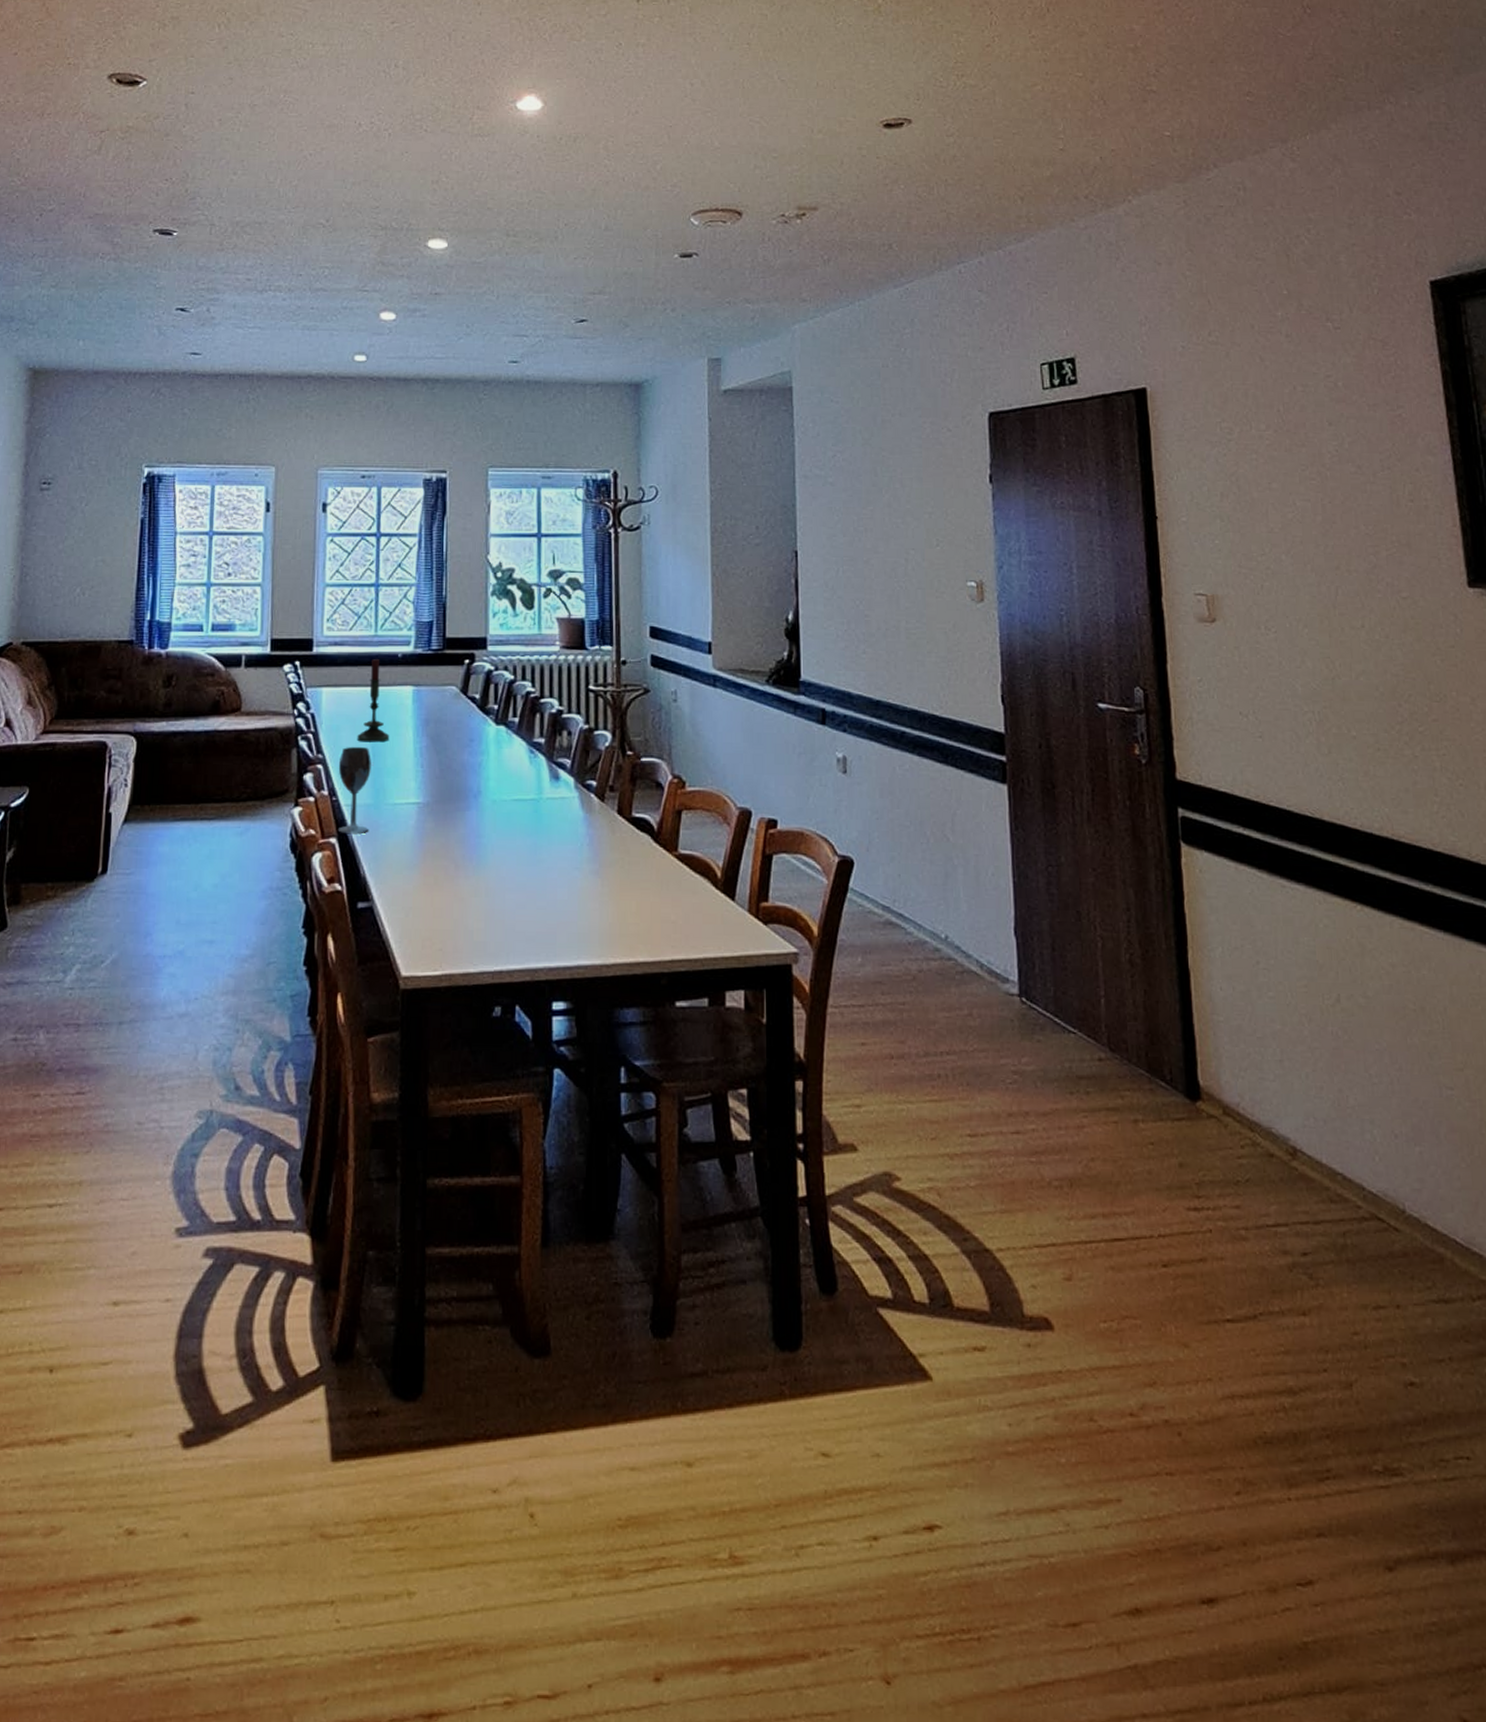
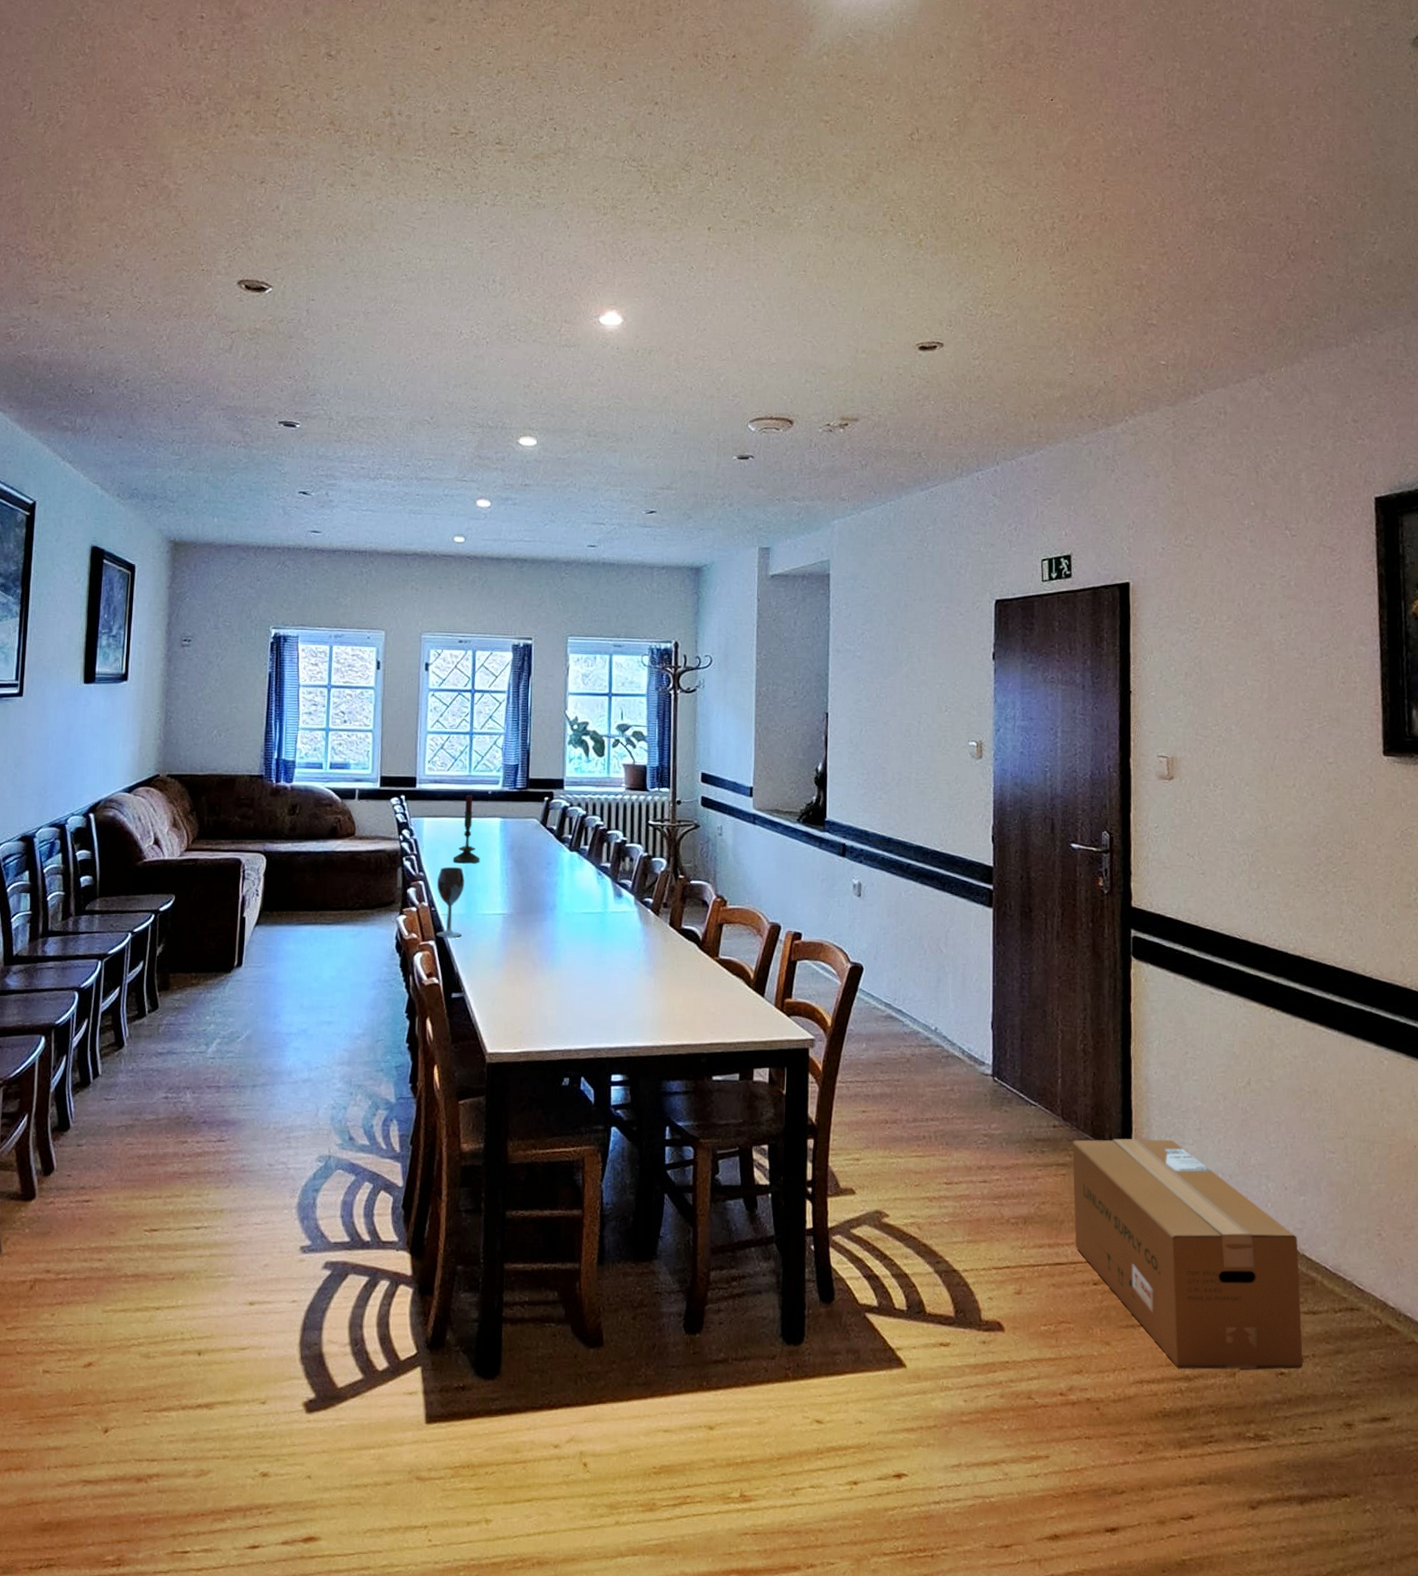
box: none [1124,1074,1438,1381] -> present [1072,1138,1303,1371]

